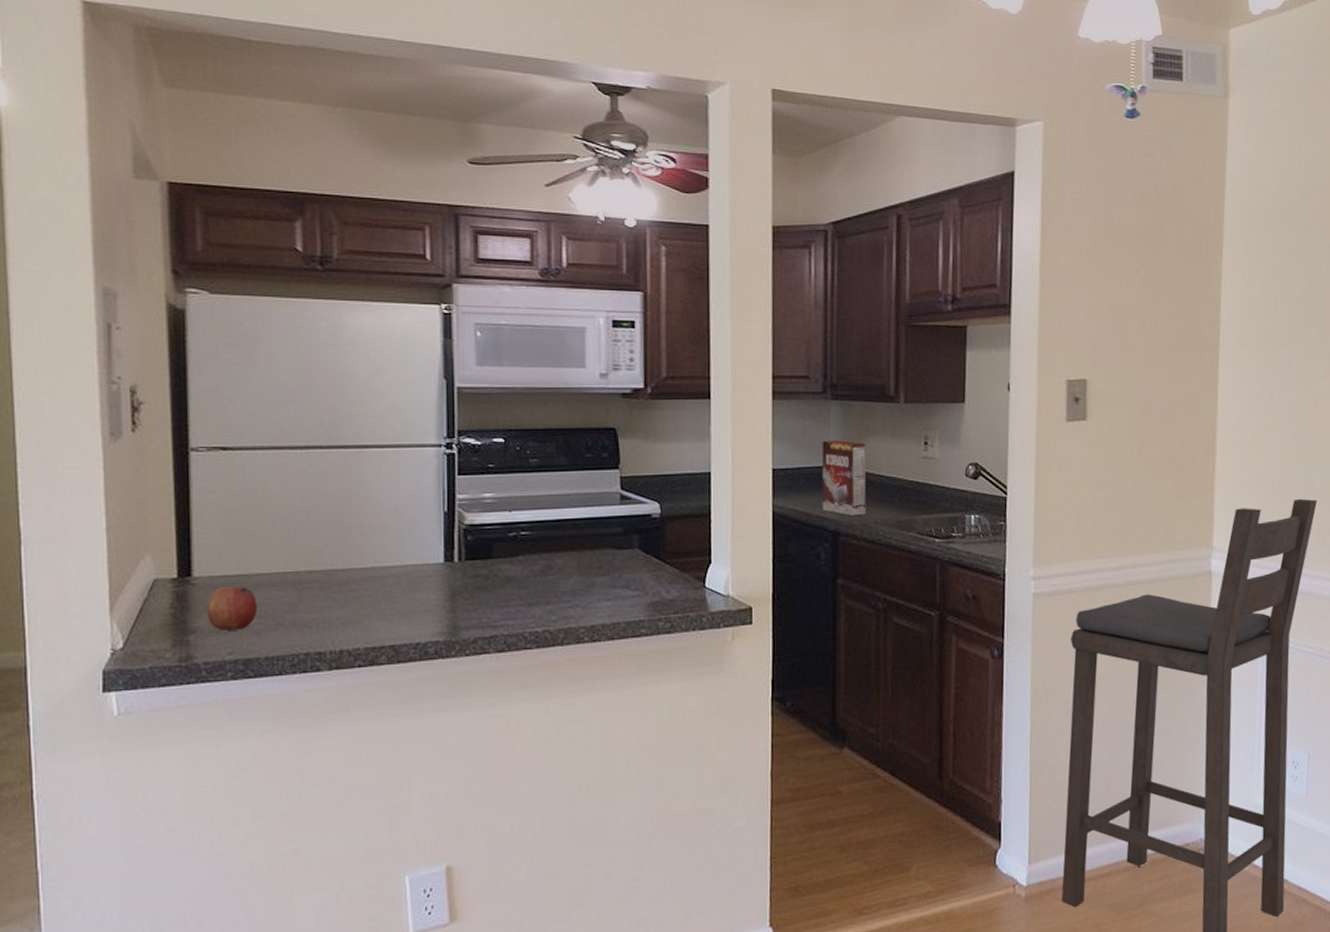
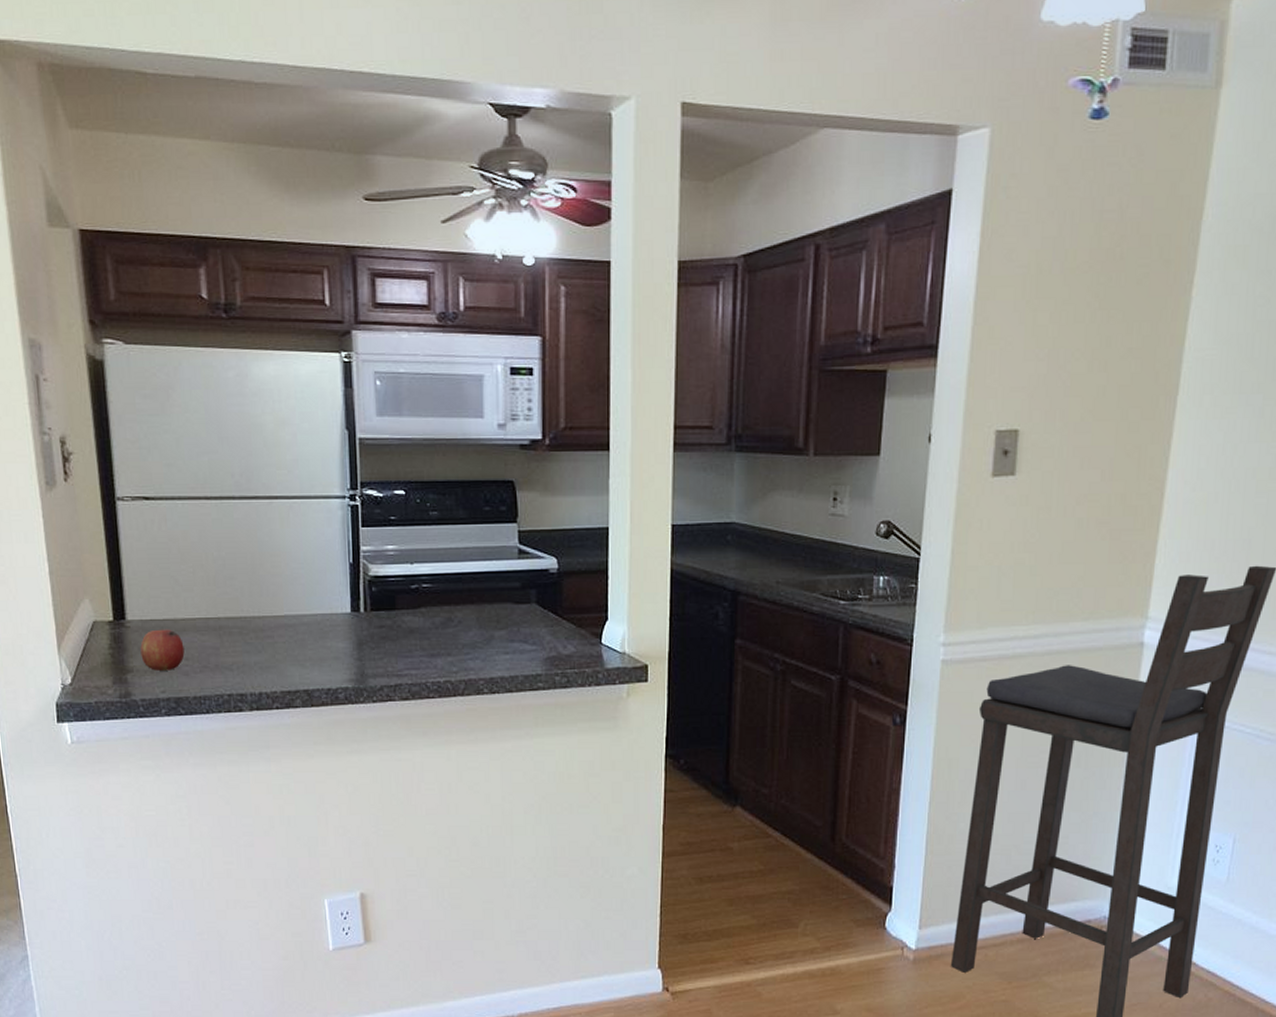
cereal box: present [822,439,866,517] -> none [722,494,771,576]

